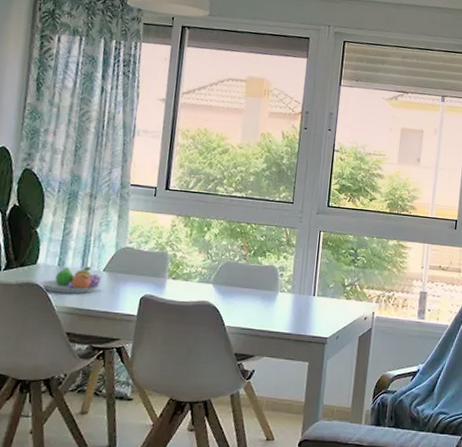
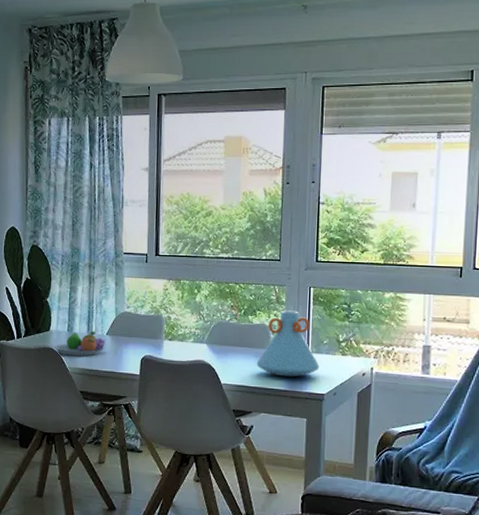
vase: none [262,253,325,321] -> present [256,310,320,377]

